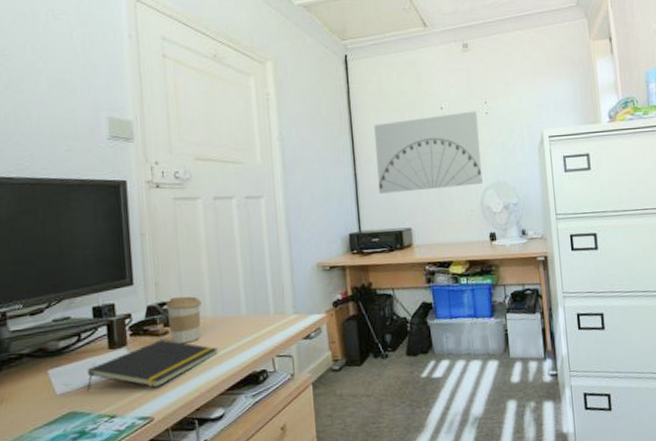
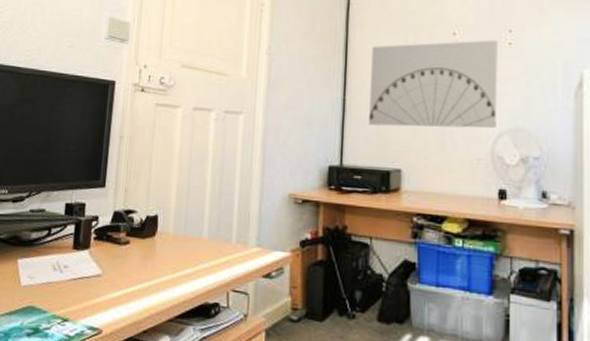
notepad: present [86,339,218,392] -> none [47,249,174,298]
coffee cup: present [166,296,202,344] -> none [131,206,166,258]

